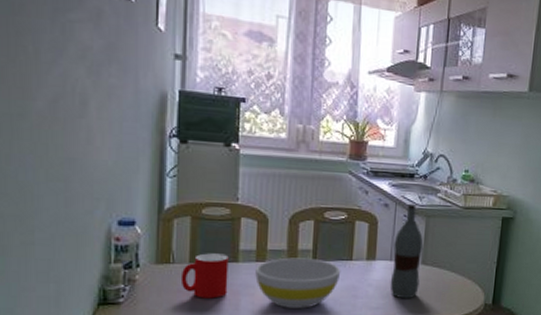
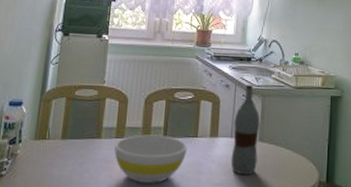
cup: present [180,253,229,299] -> none [52,130,94,173]

